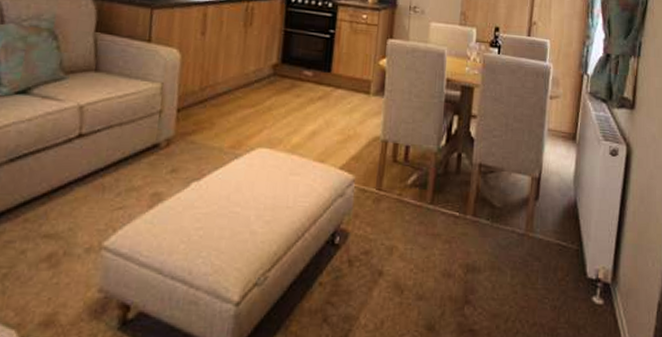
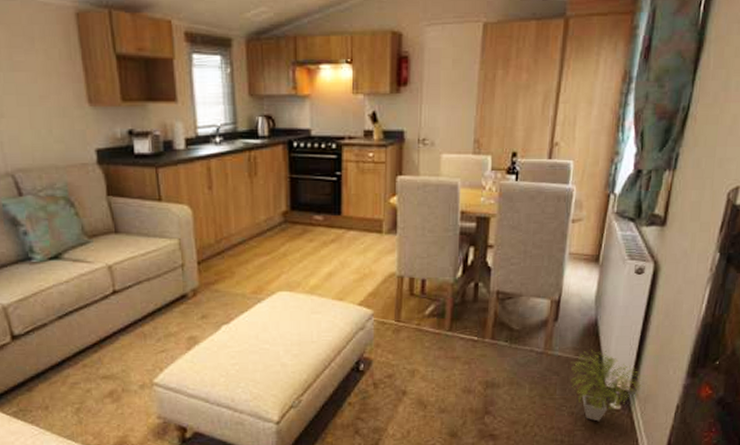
potted plant: none [552,234,627,319] -> present [570,350,646,422]

